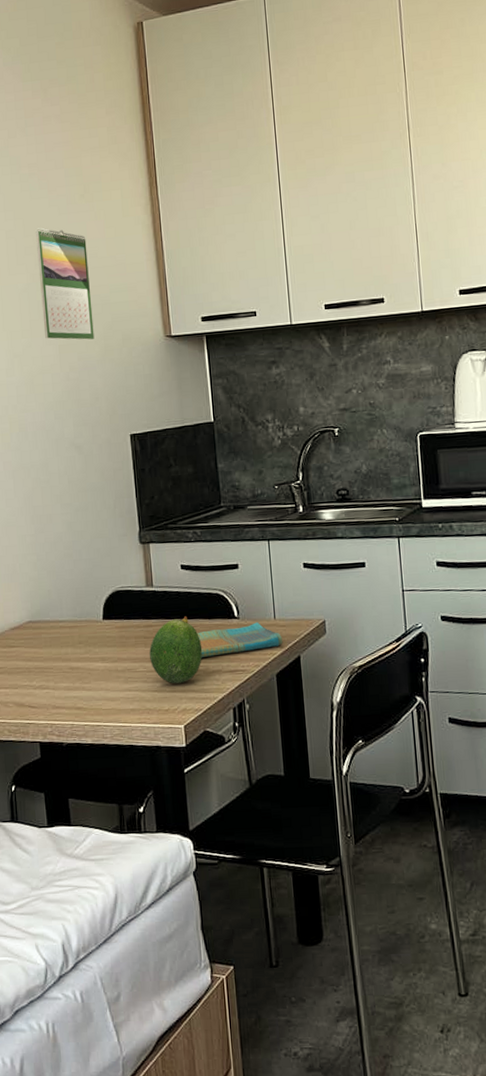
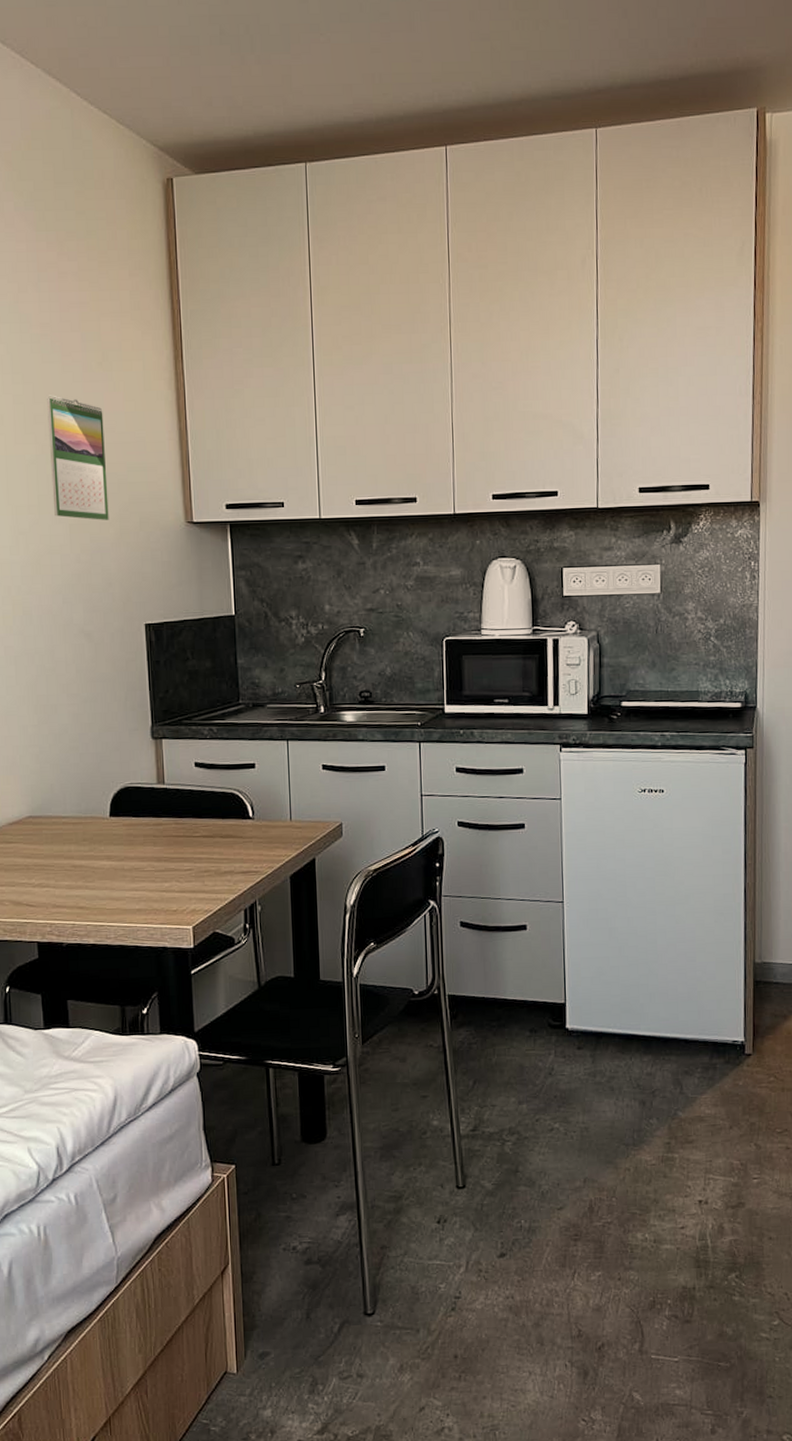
fruit: present [149,616,203,684] -> none [158,815,215,885]
dish towel: present [196,622,283,657] -> none [209,823,299,857]

